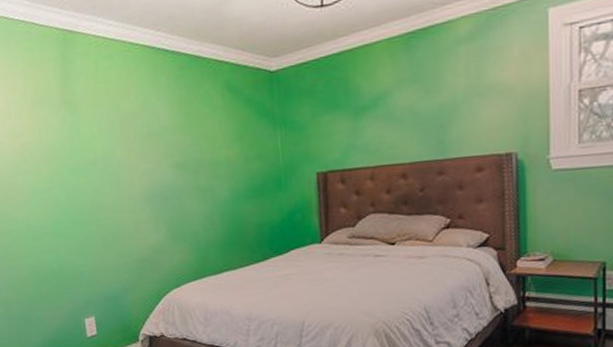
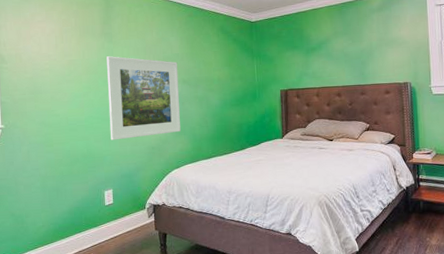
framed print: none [70,134,178,252] -> present [106,56,181,140]

